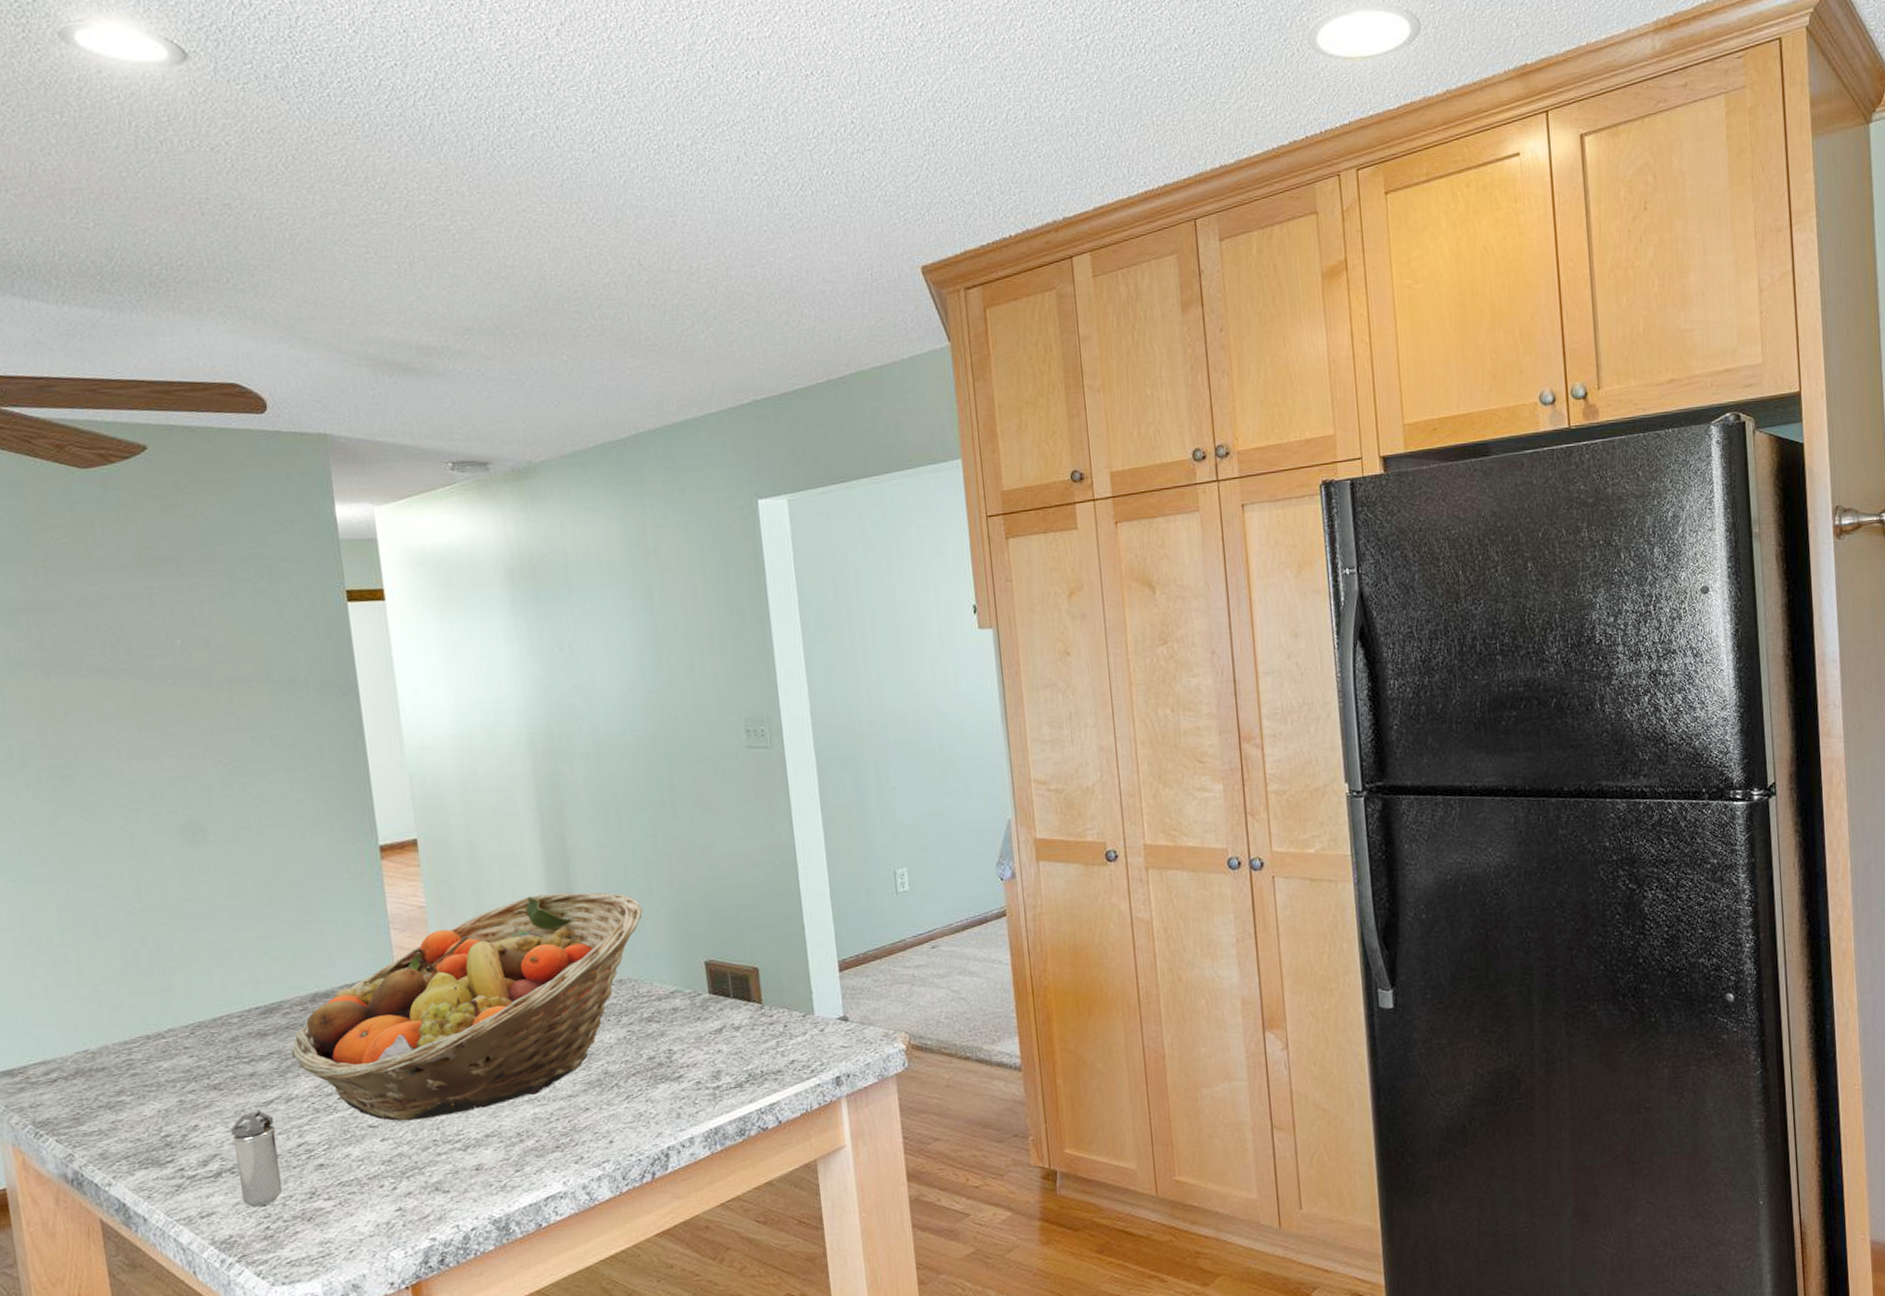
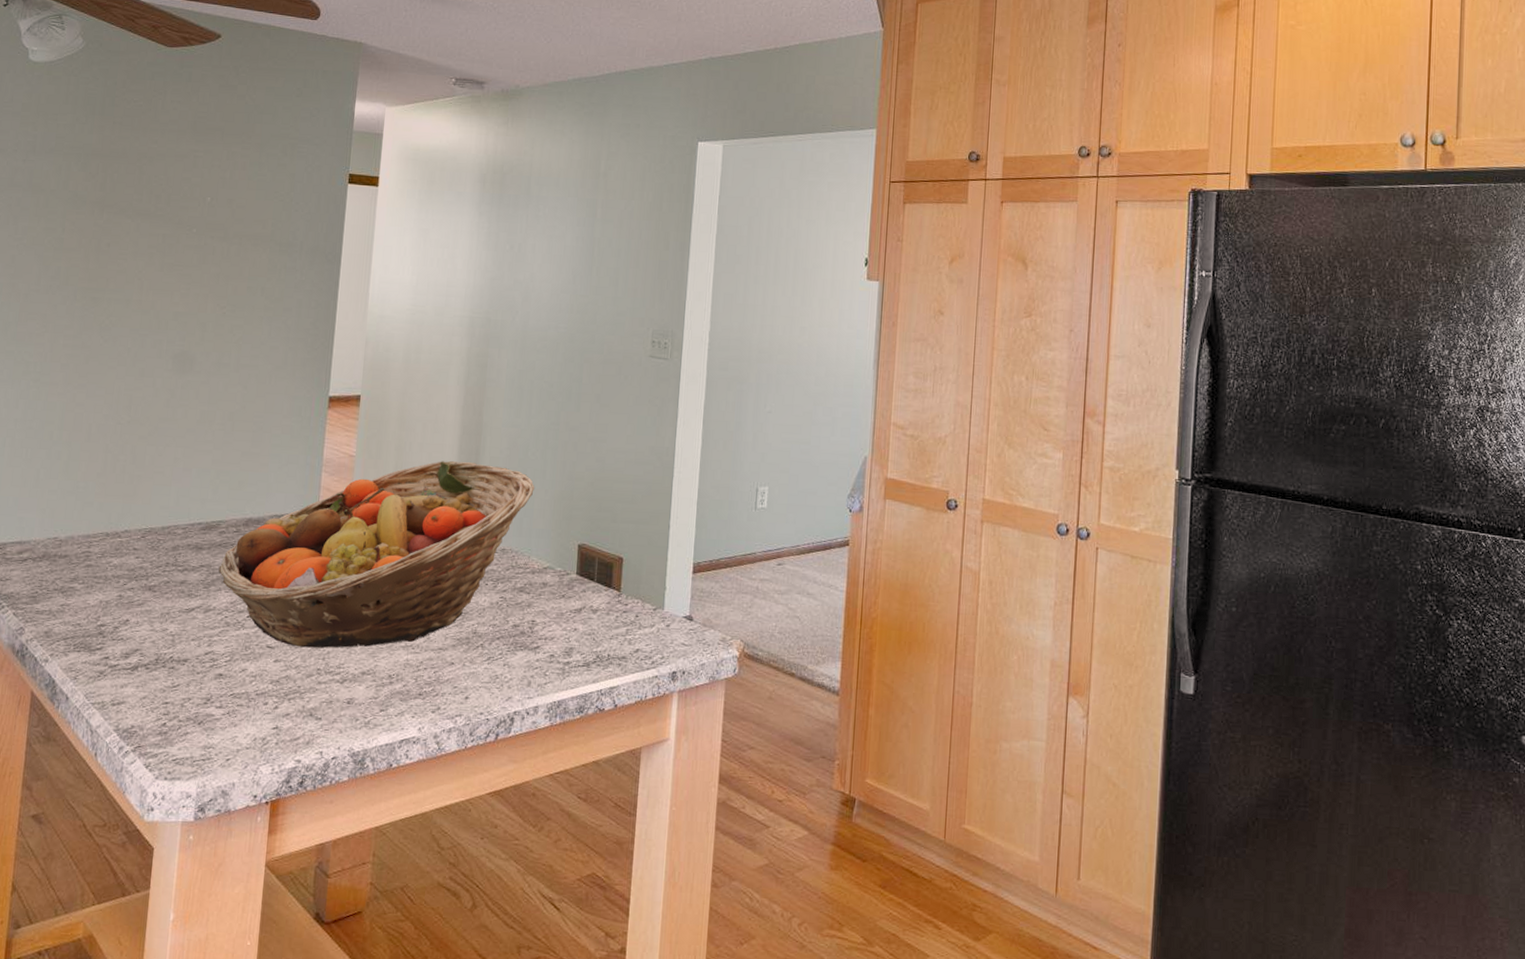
shaker: present [230,1110,283,1208] -> none [149,615,191,704]

